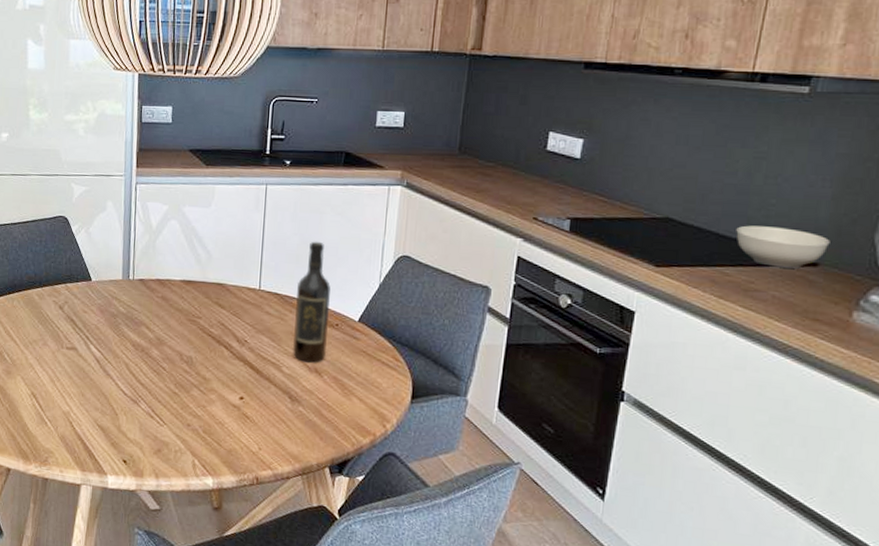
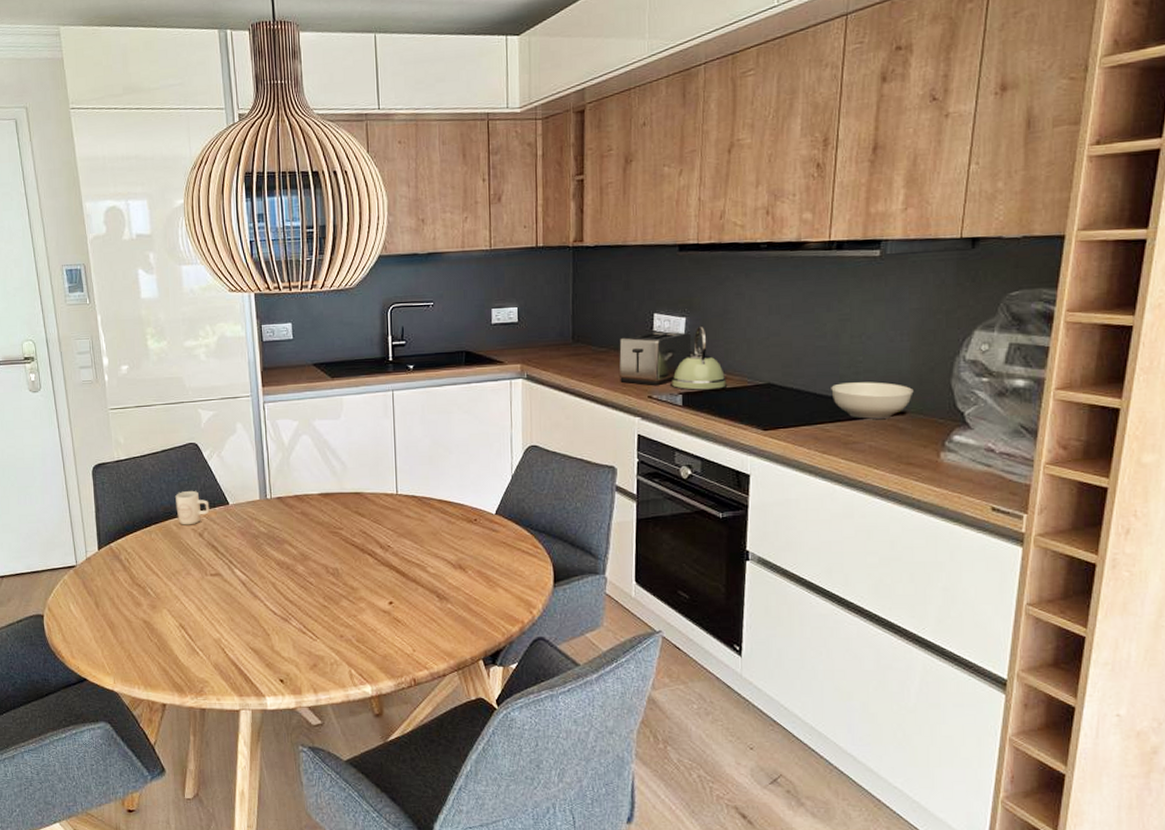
mug: none [40,262,73,297] -> present [175,490,210,525]
wine bottle: present [292,241,331,363] -> none [432,441,469,560]
toaster: none [504,151,588,208] -> present [618,331,692,386]
kettle: none [559,149,622,218] -> present [671,325,728,390]

